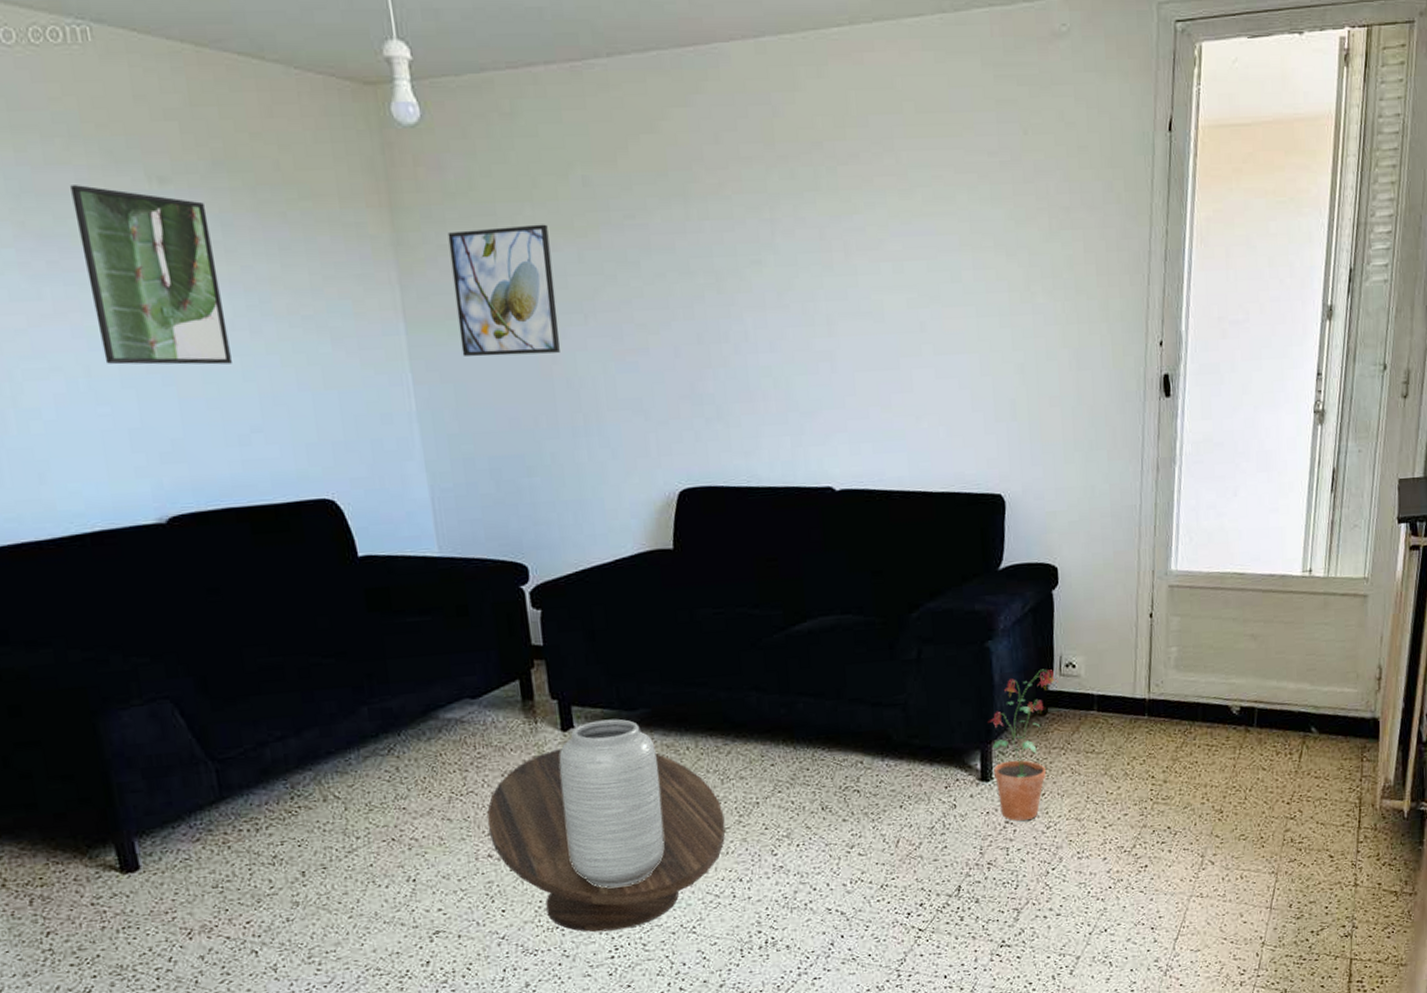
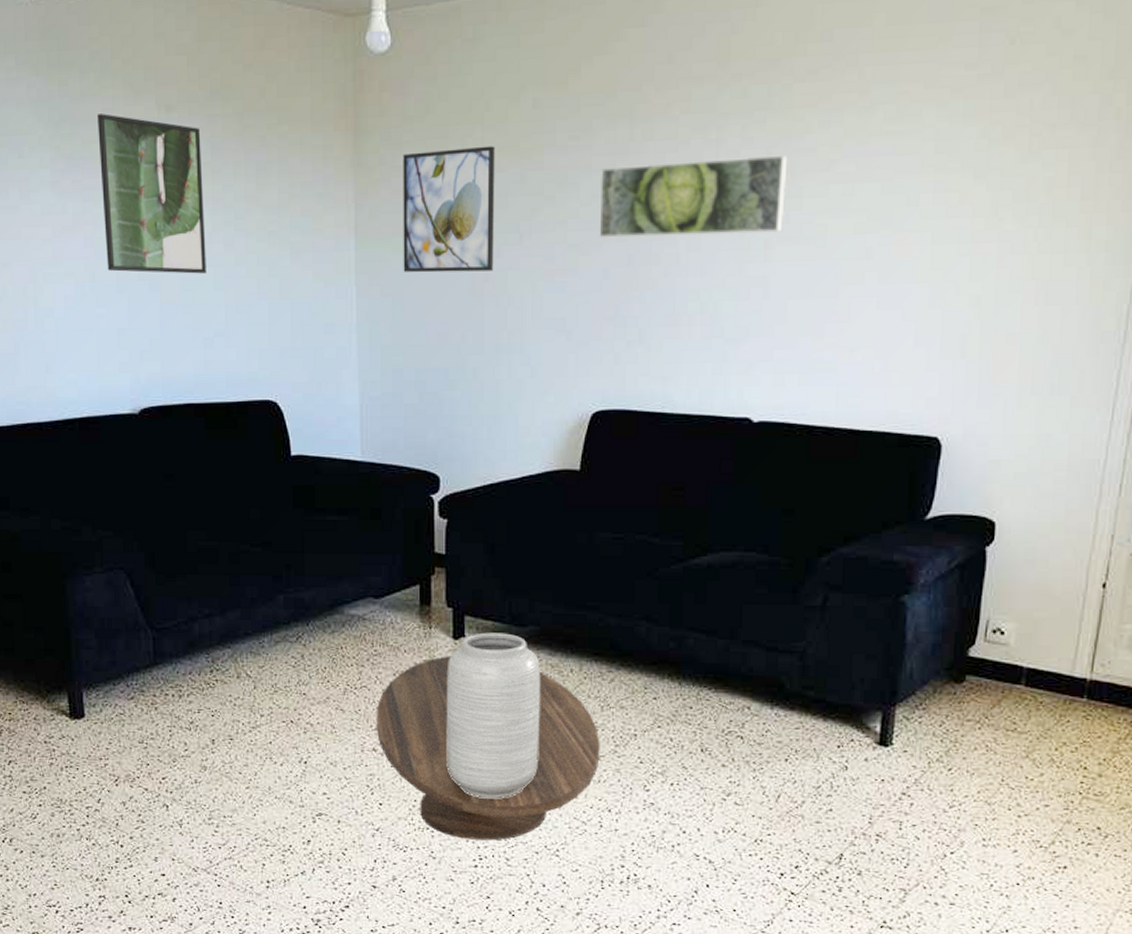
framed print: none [660,234,843,317] -> present [599,154,788,238]
potted plant: present [989,669,1058,822] -> none [895,632,982,796]

